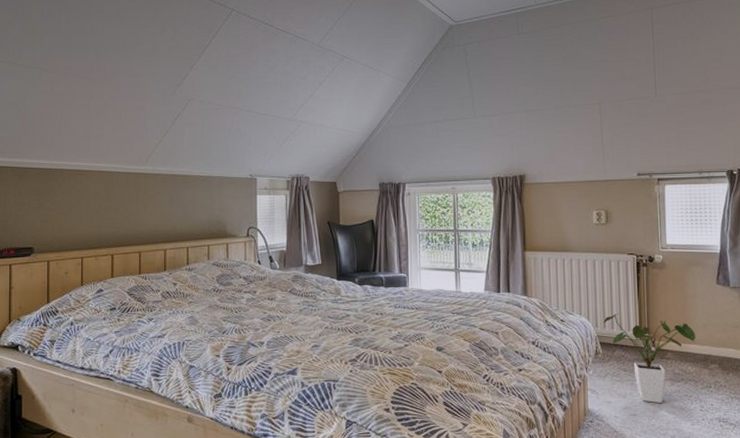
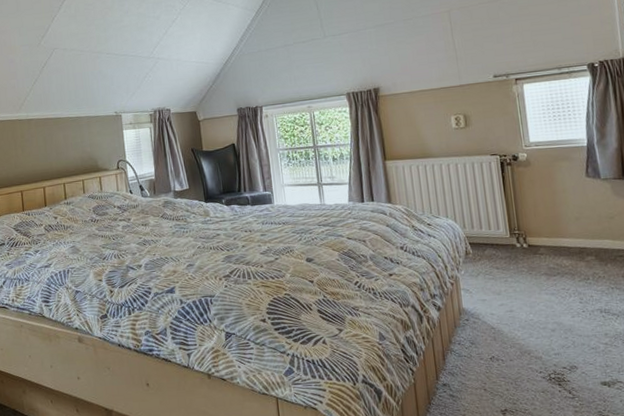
house plant: present [603,313,696,404] -> none [471,213,569,299]

